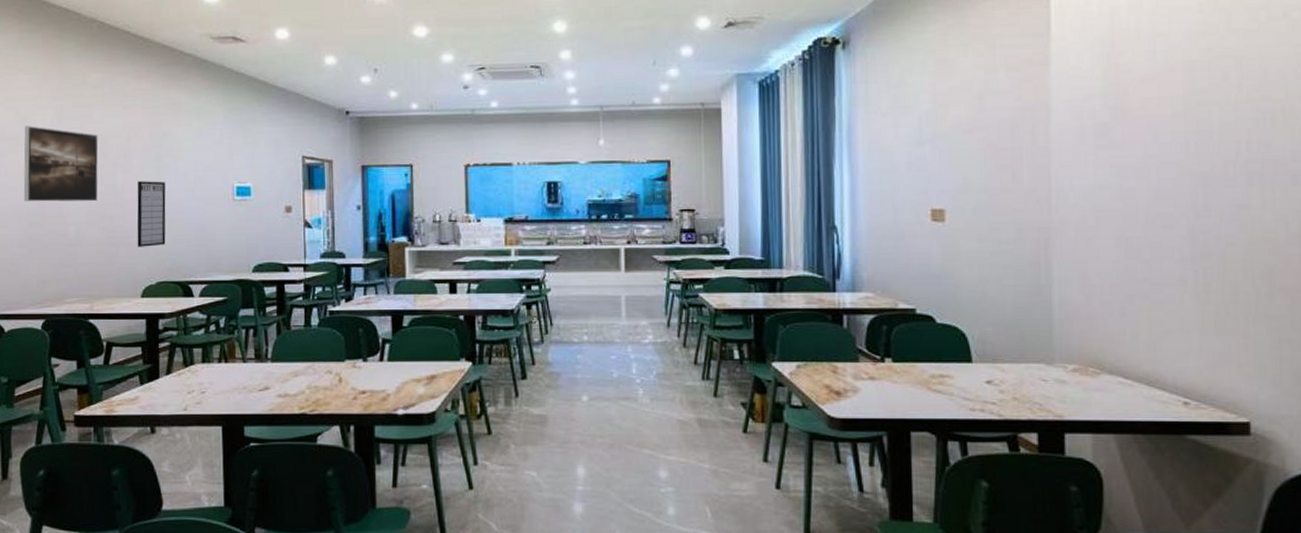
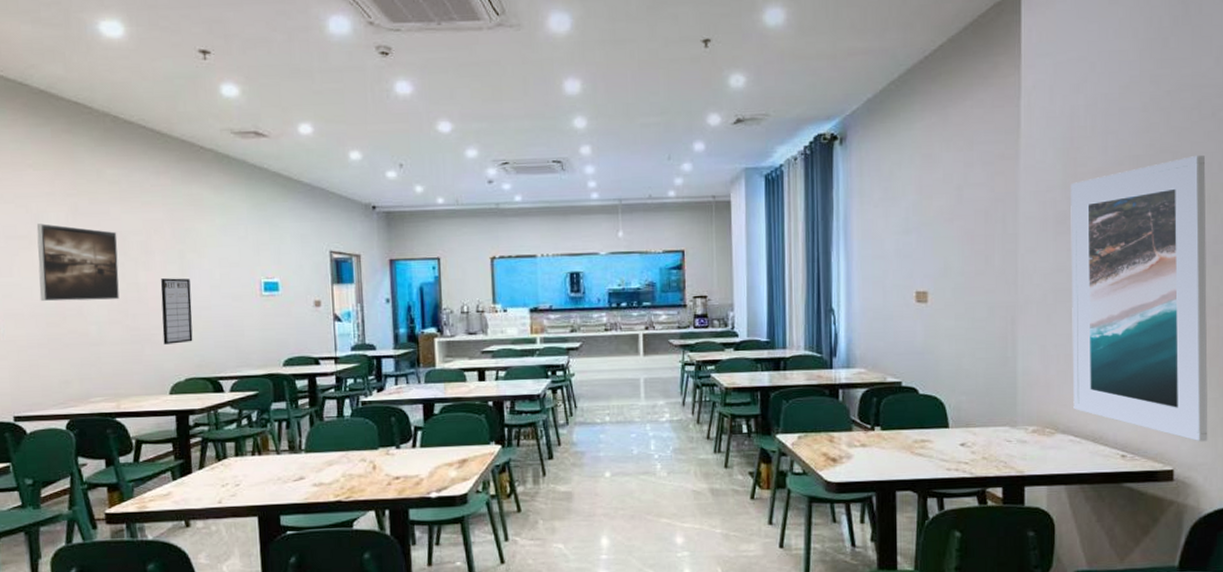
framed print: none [1112,60,1293,391] -> present [1071,154,1208,442]

